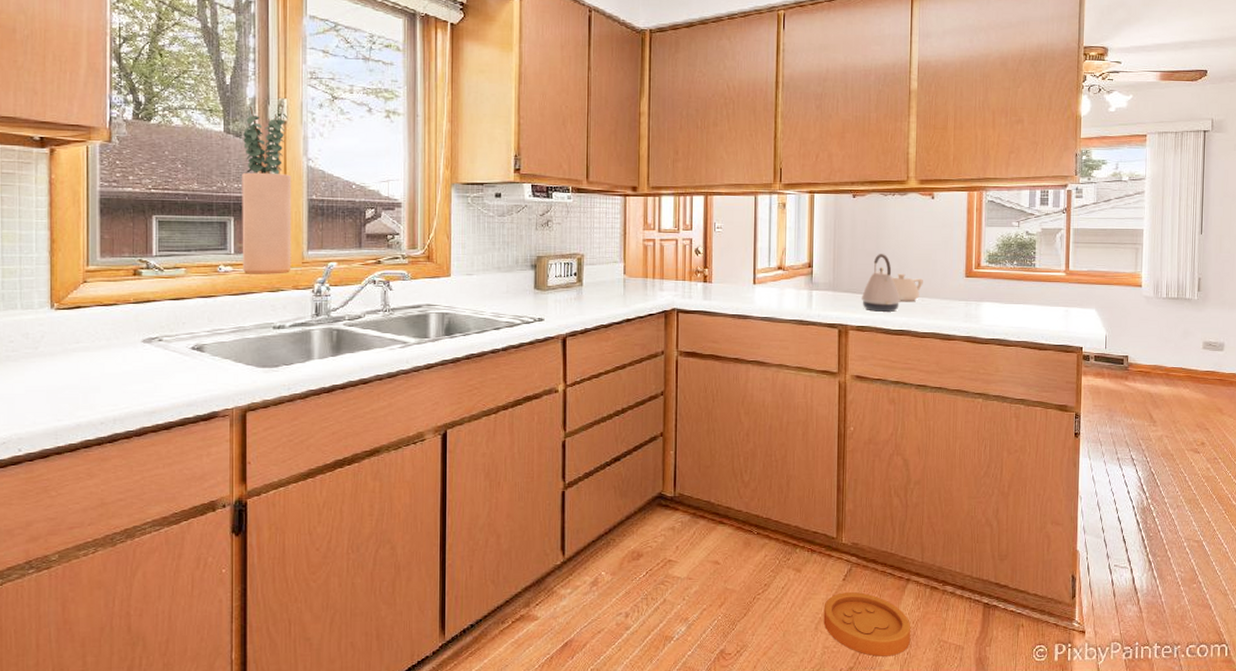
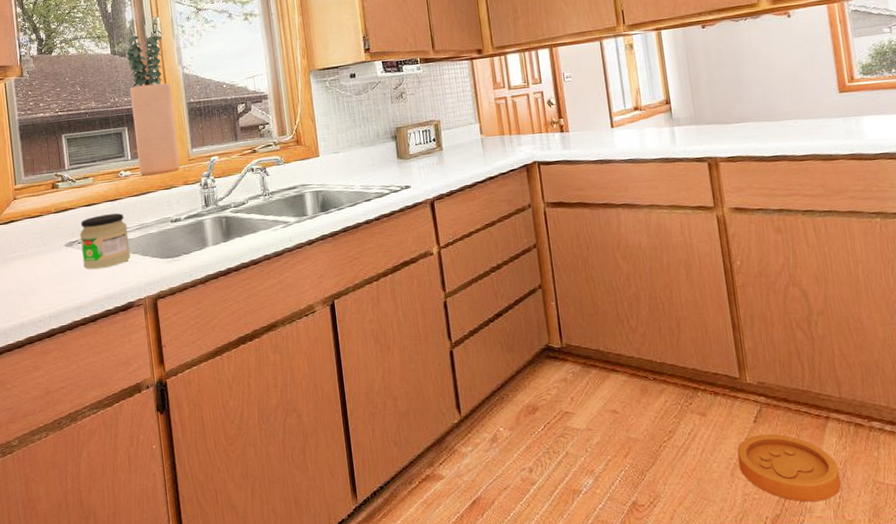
jar: none [162,312,220,372] -> present [80,213,130,270]
kettle: present [861,254,901,312] -> none [727,80,771,140]
teapot: present [892,273,923,301] -> none [757,97,793,126]

